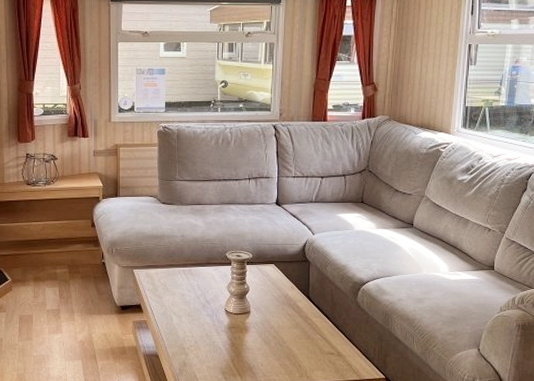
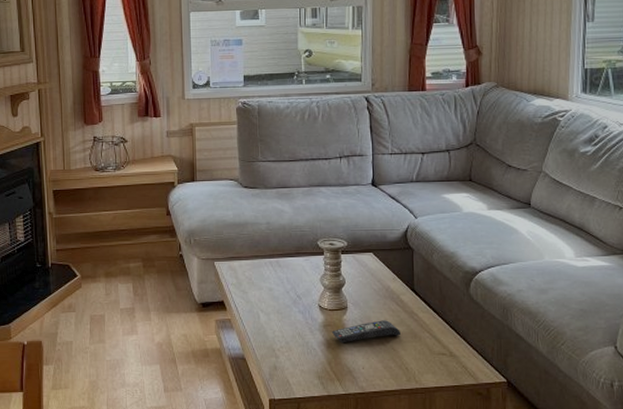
remote control: none [235,323,297,343] -> present [331,320,402,344]

